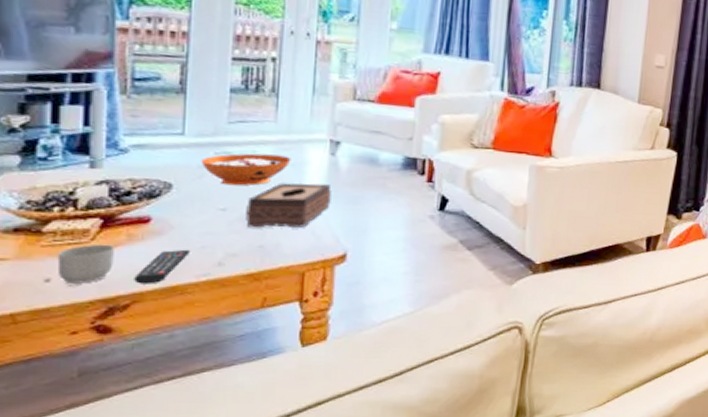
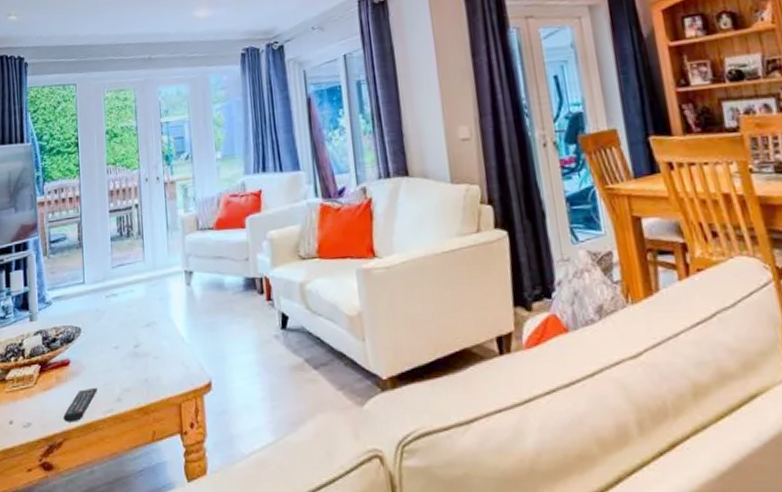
mug: present [57,244,114,284] -> none [15,387,50,424]
decorative bowl: present [201,153,292,186] -> none [97,291,159,325]
tissue box: present [246,183,332,228] -> none [132,314,193,363]

